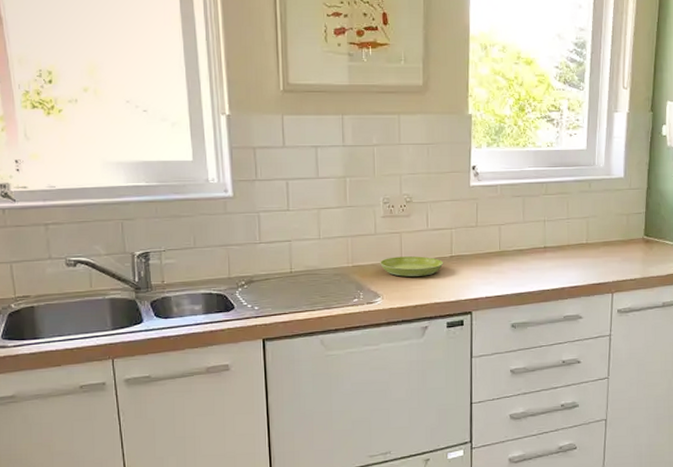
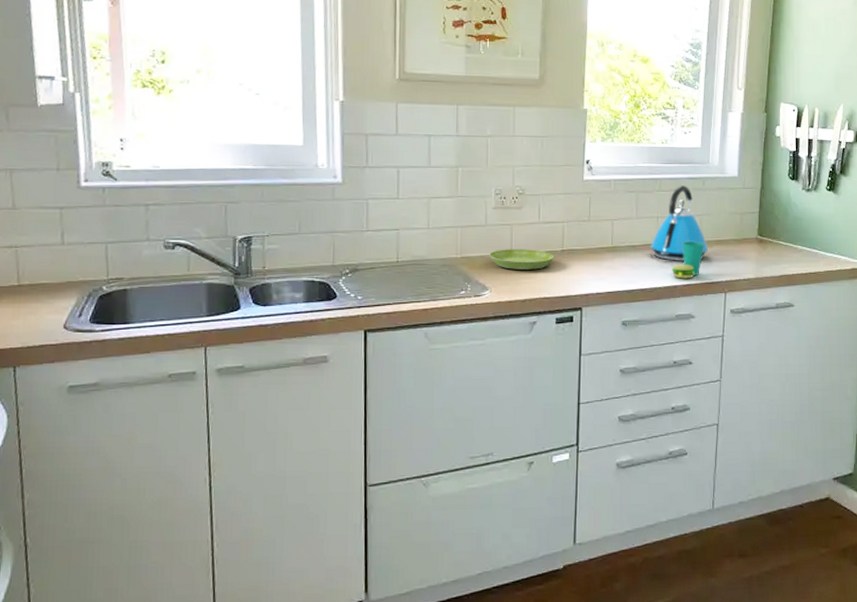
kettle: none [538,188,595,264] -> present [651,185,708,261]
cup: none [559,244,591,281] -> present [672,241,704,279]

